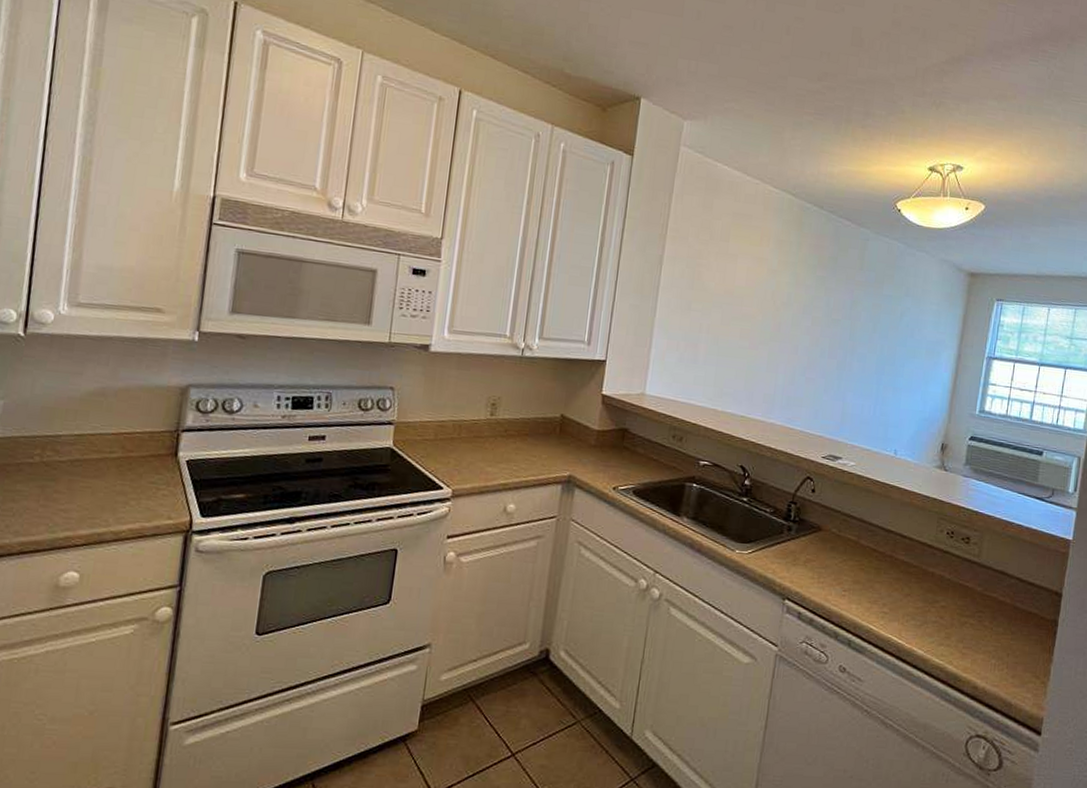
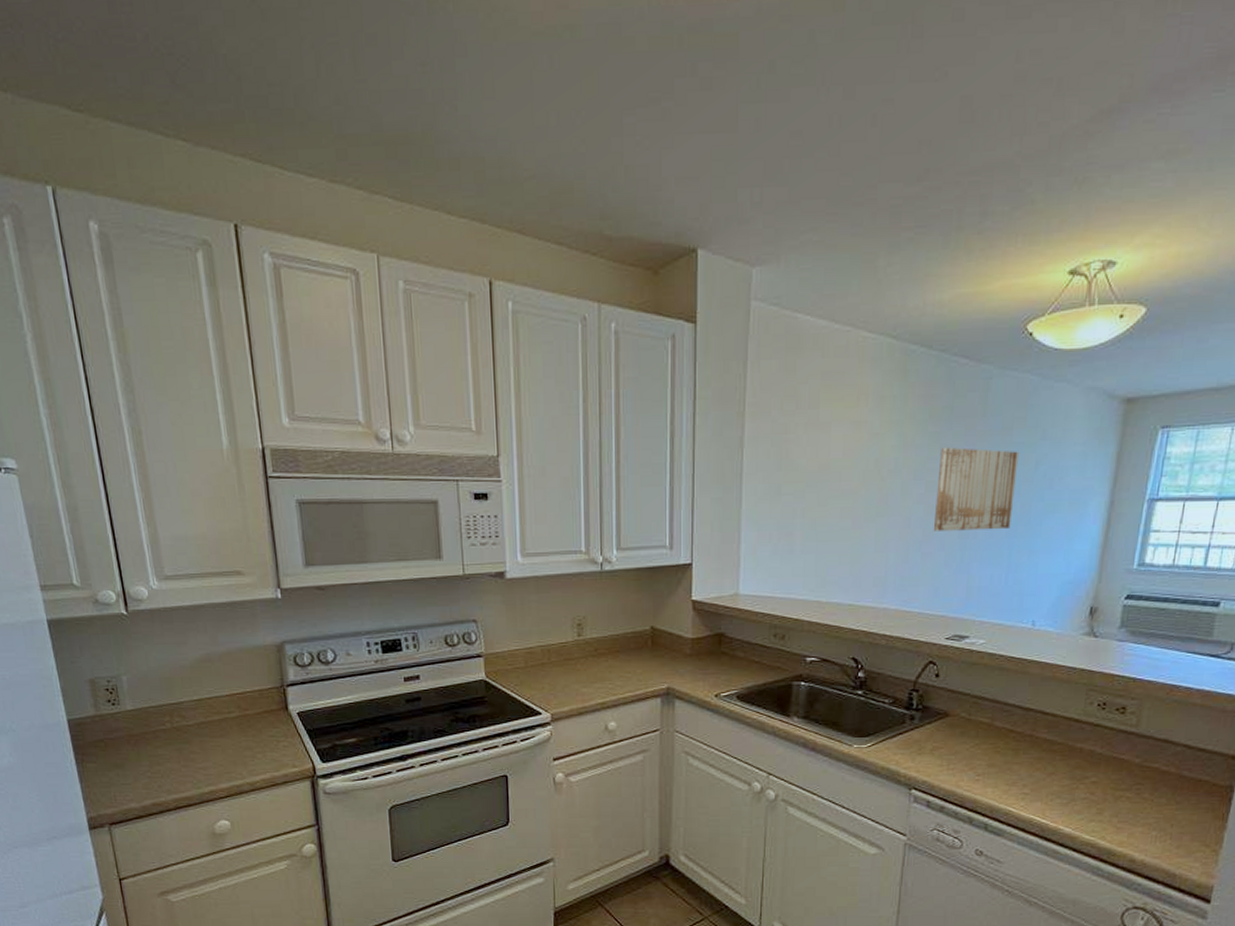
wall art: none [816,290,888,367] -> present [933,447,1019,531]

